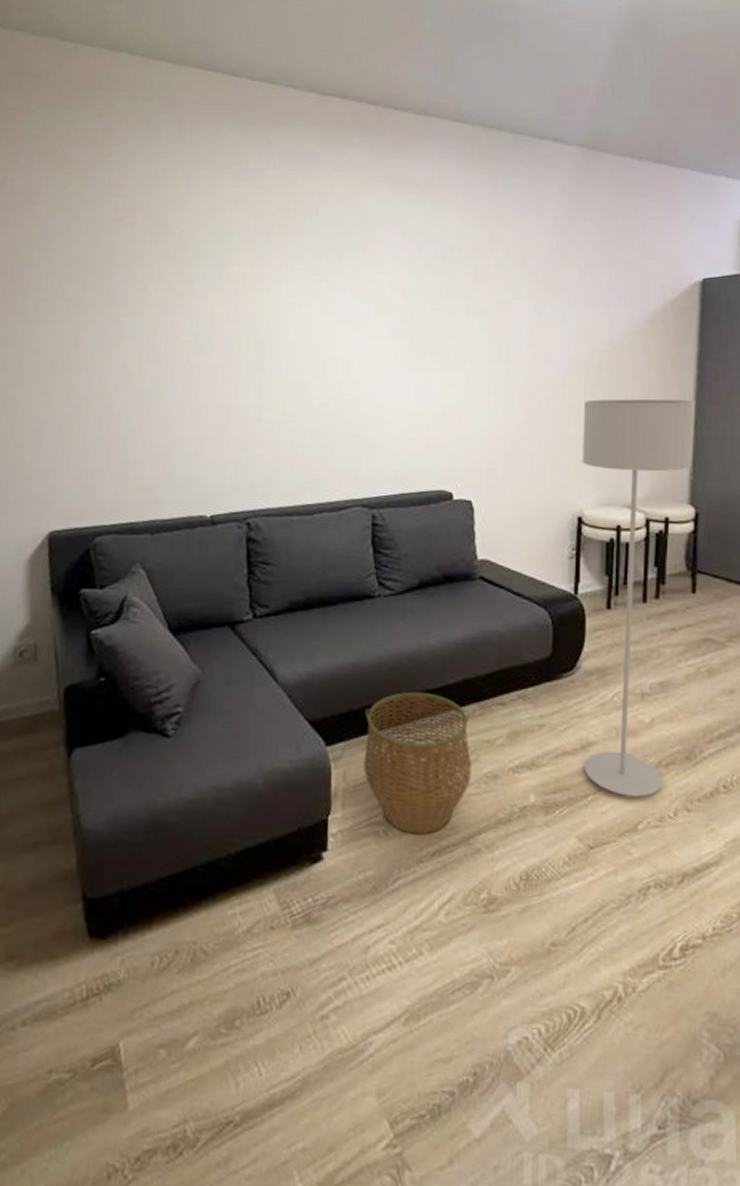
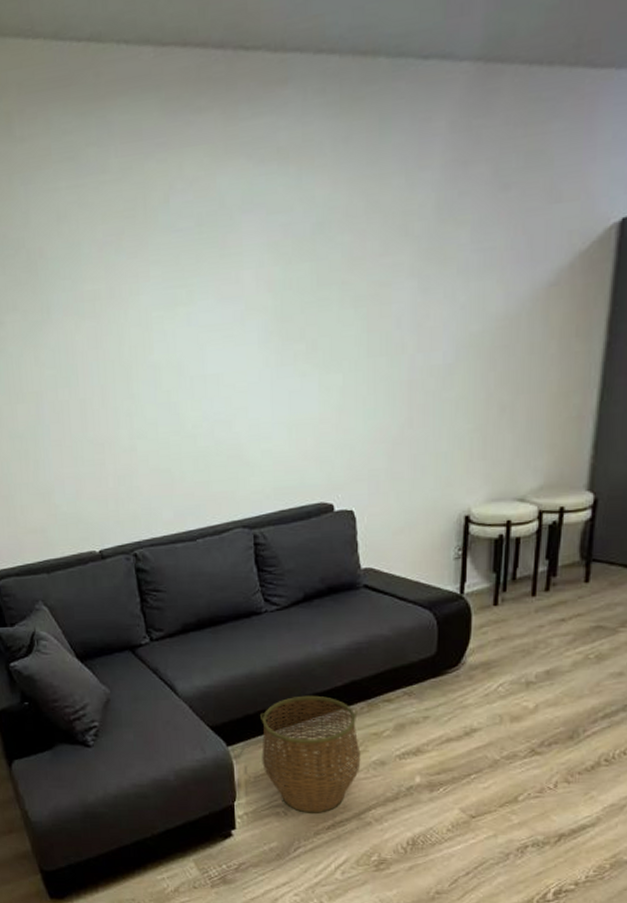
floor lamp: present [582,398,696,797] -> none [468,372,603,773]

